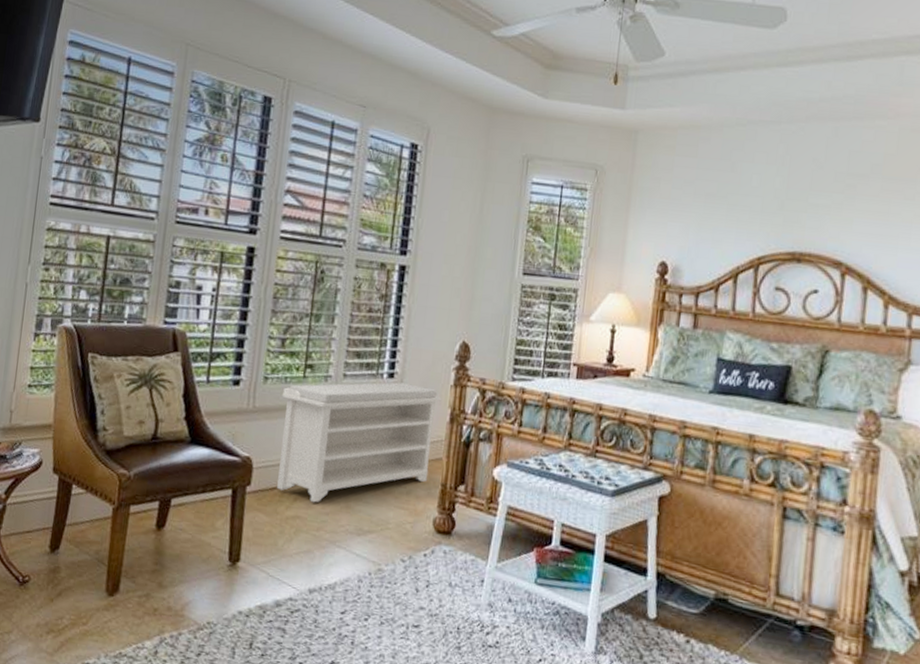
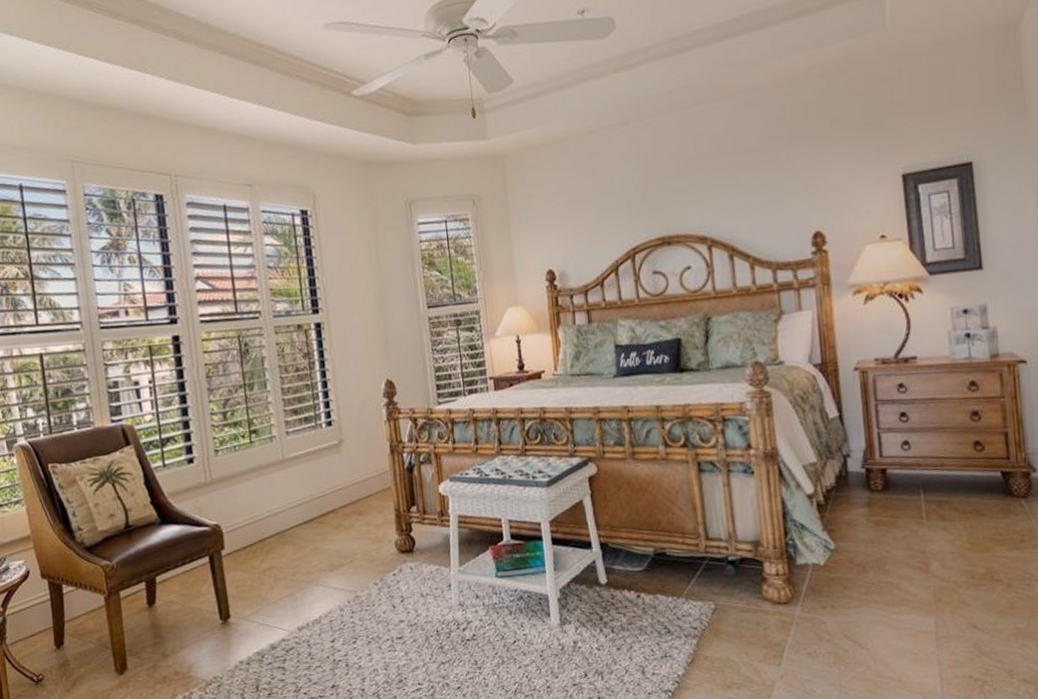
bench: present [277,382,442,503] -> none [234,427,382,552]

